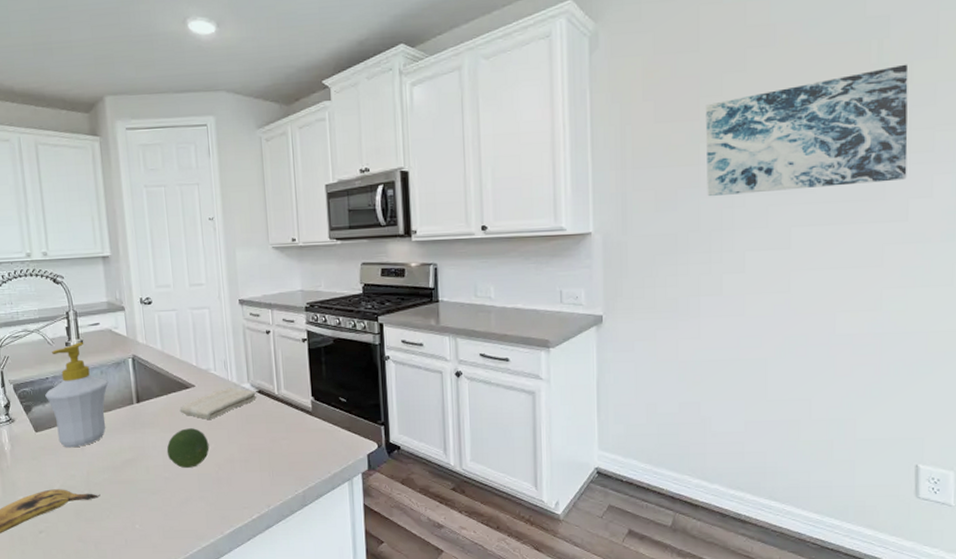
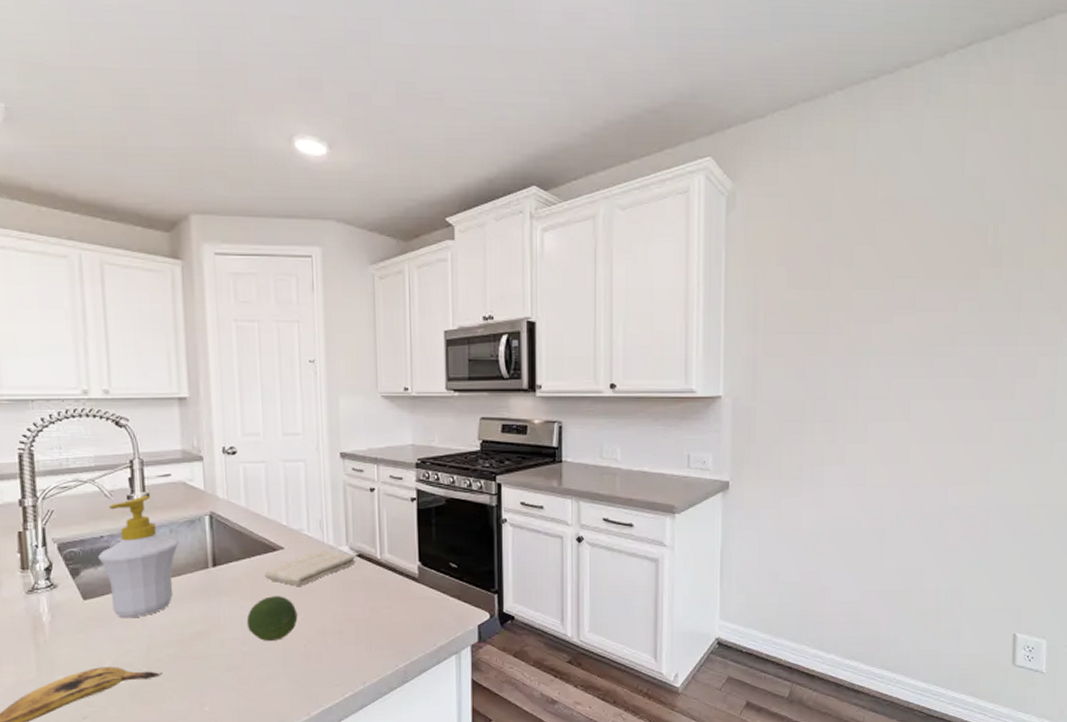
wall art: present [705,64,909,197] -> none [834,249,1020,366]

